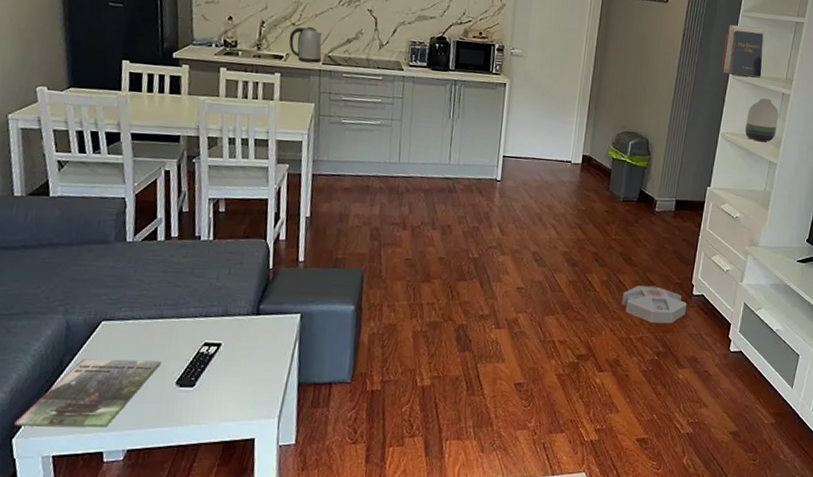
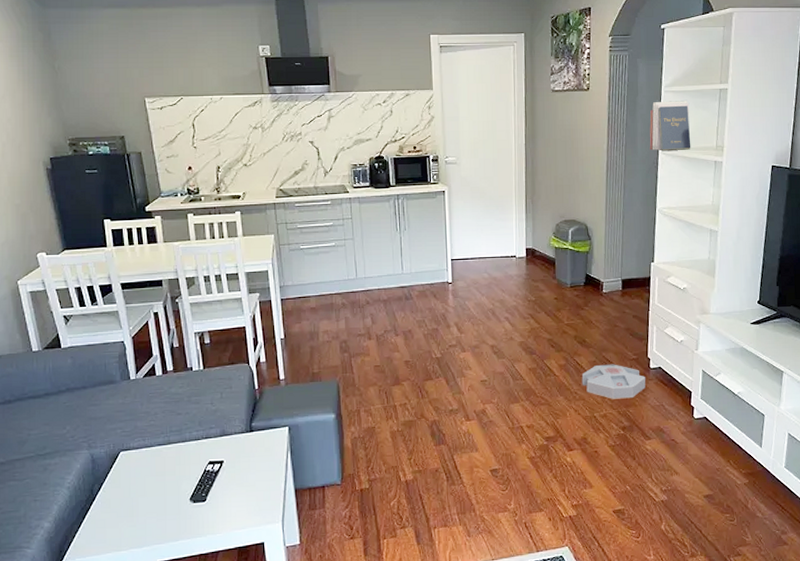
magazine: present [14,359,161,428] -> none [62,482,175,550]
kettle: present [289,26,323,63] -> none [243,165,274,198]
vase: present [745,98,779,142] -> none [682,169,714,211]

